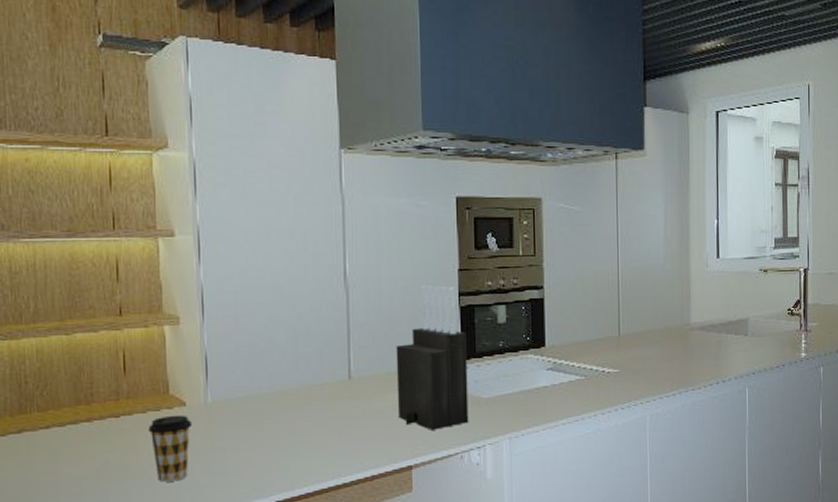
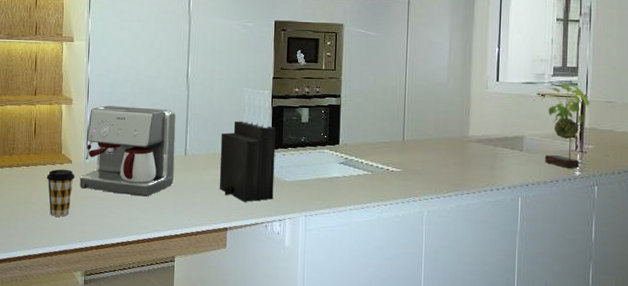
coffee maker: none [200,320,336,440] -> present [79,105,176,197]
plant: none [769,255,813,350] -> present [544,83,591,169]

